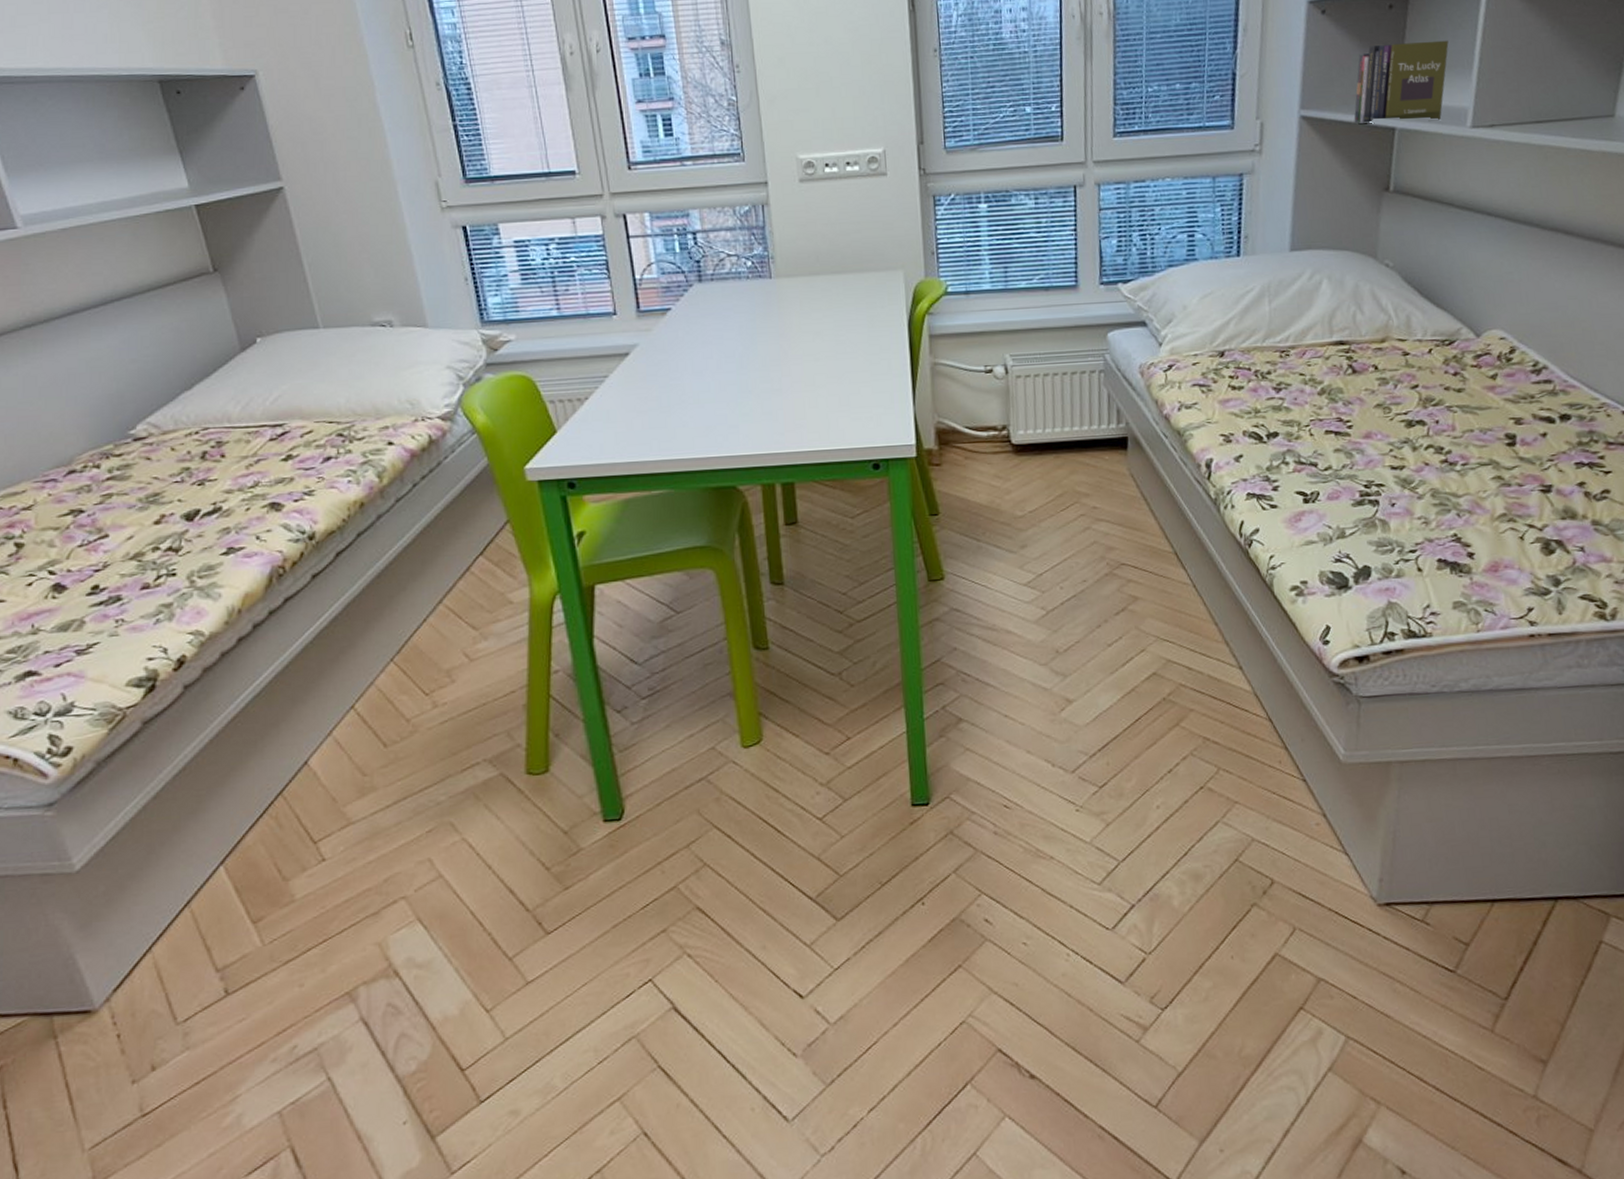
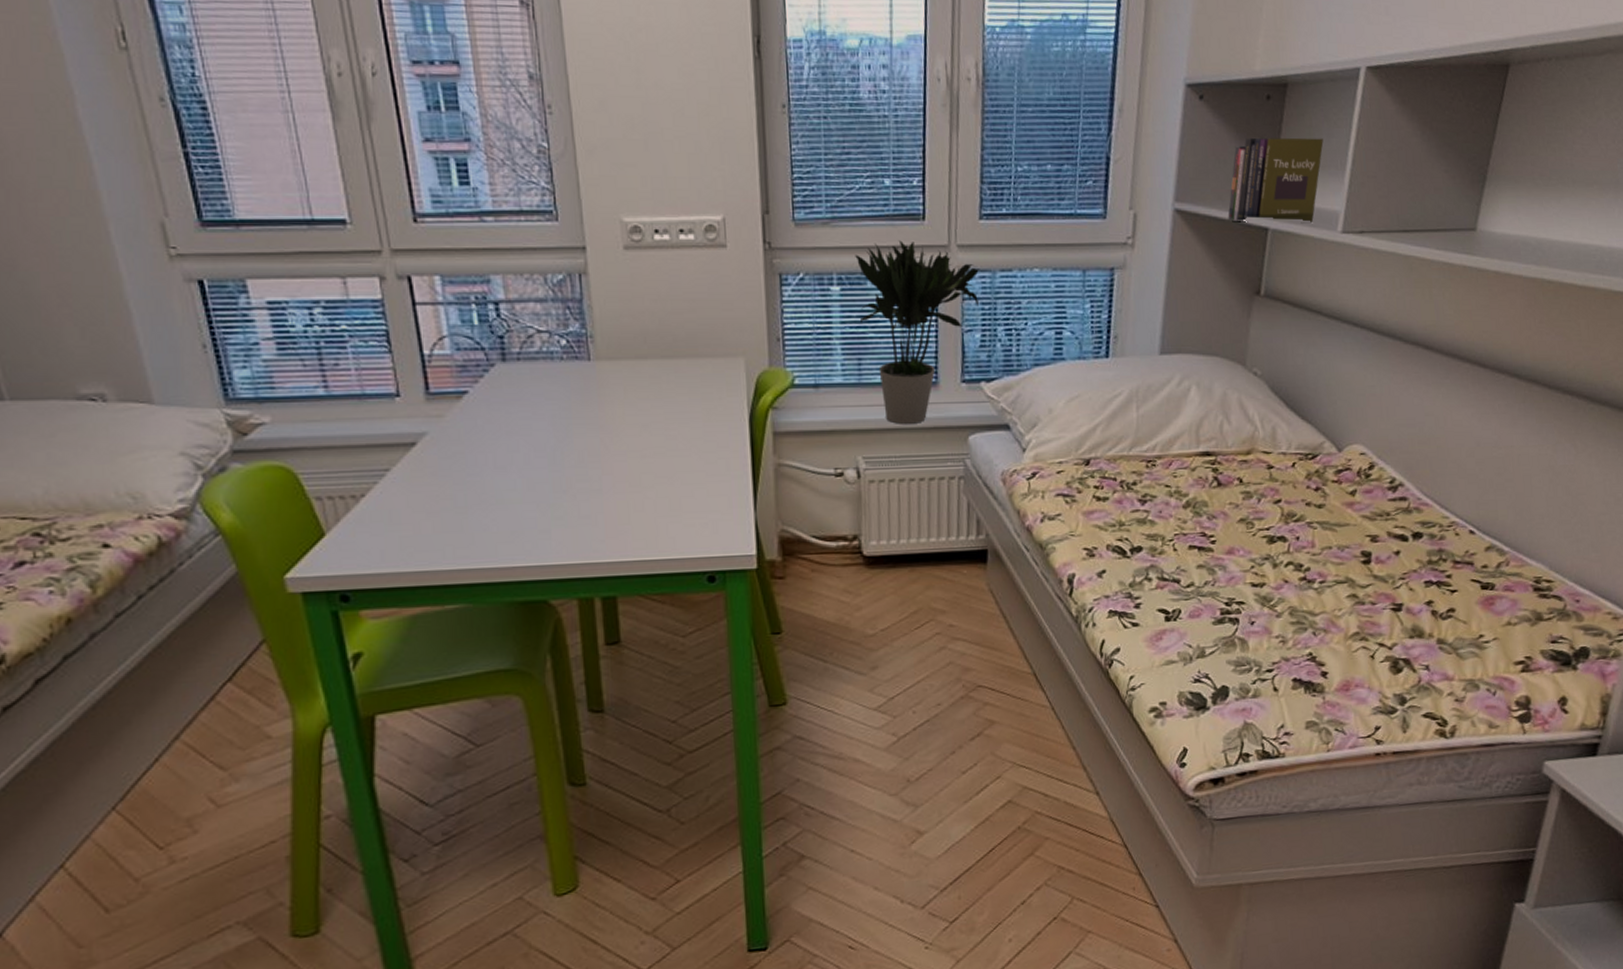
potted plant: none [1000,160,1117,324] -> present [855,240,982,424]

